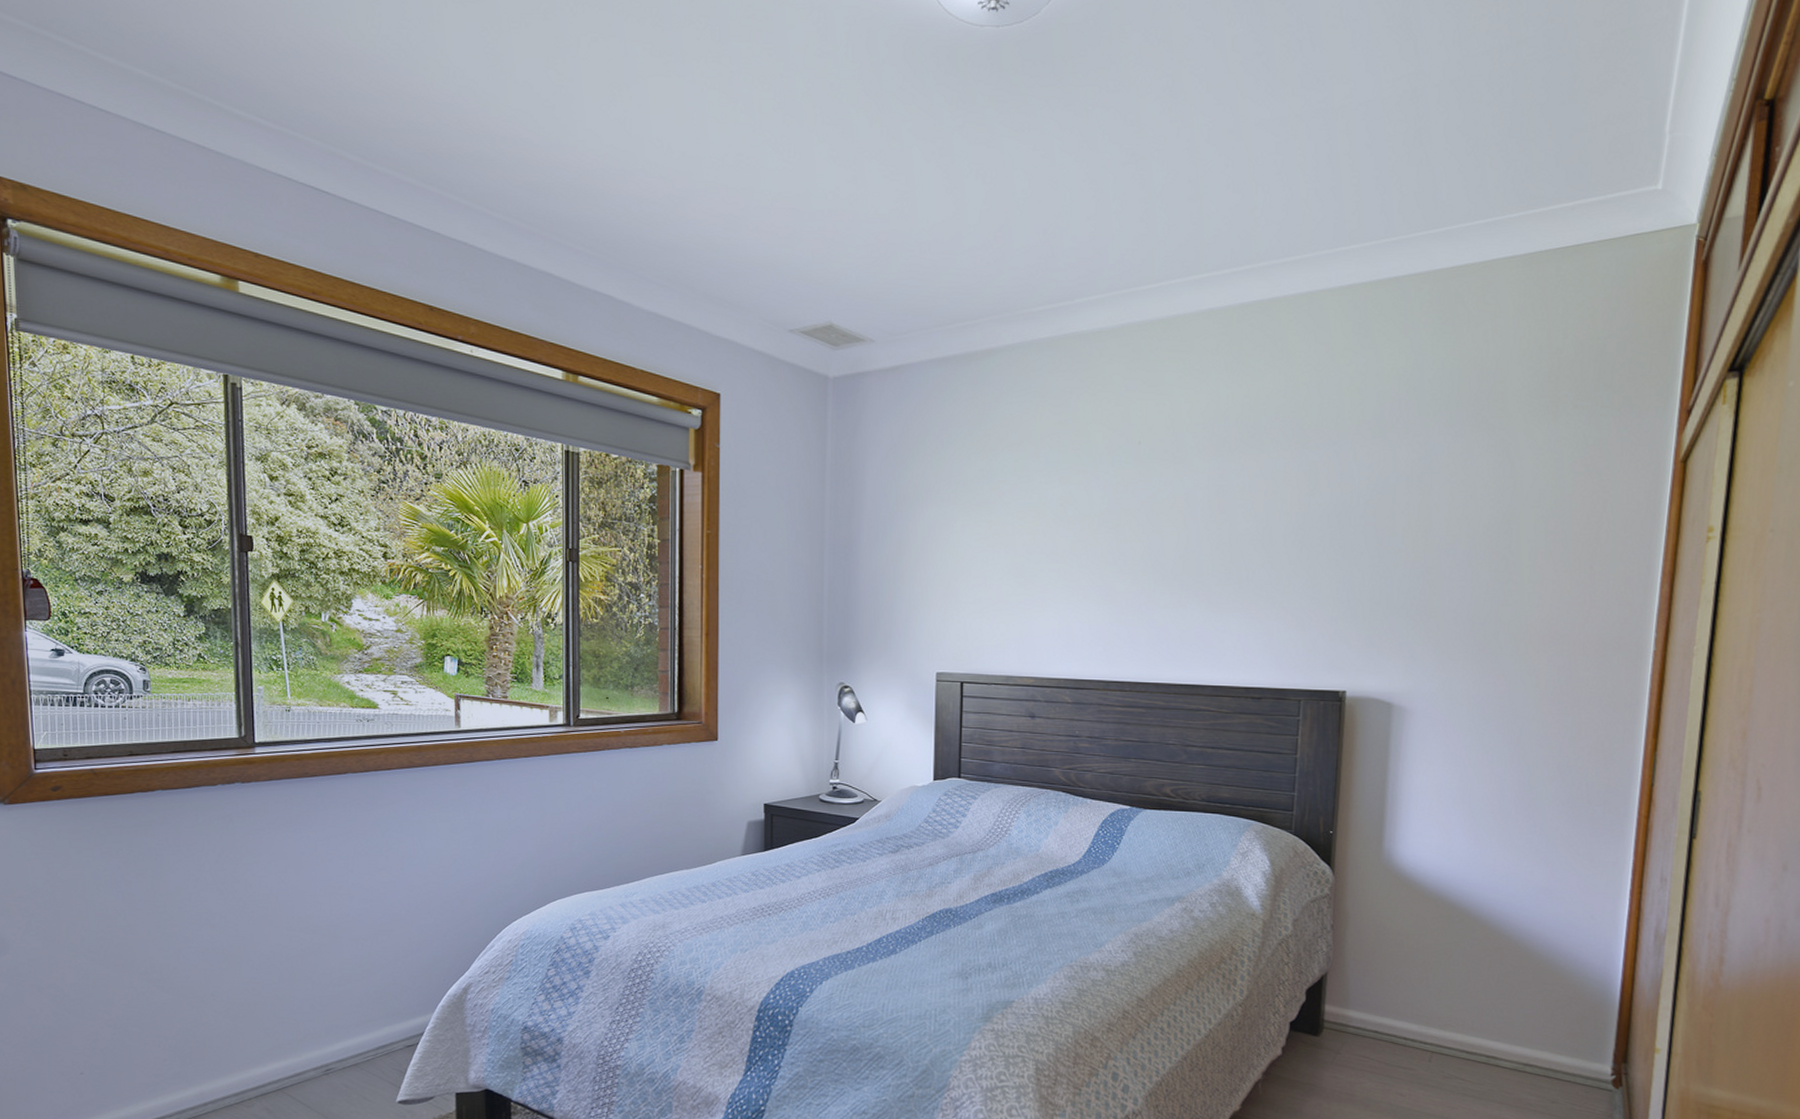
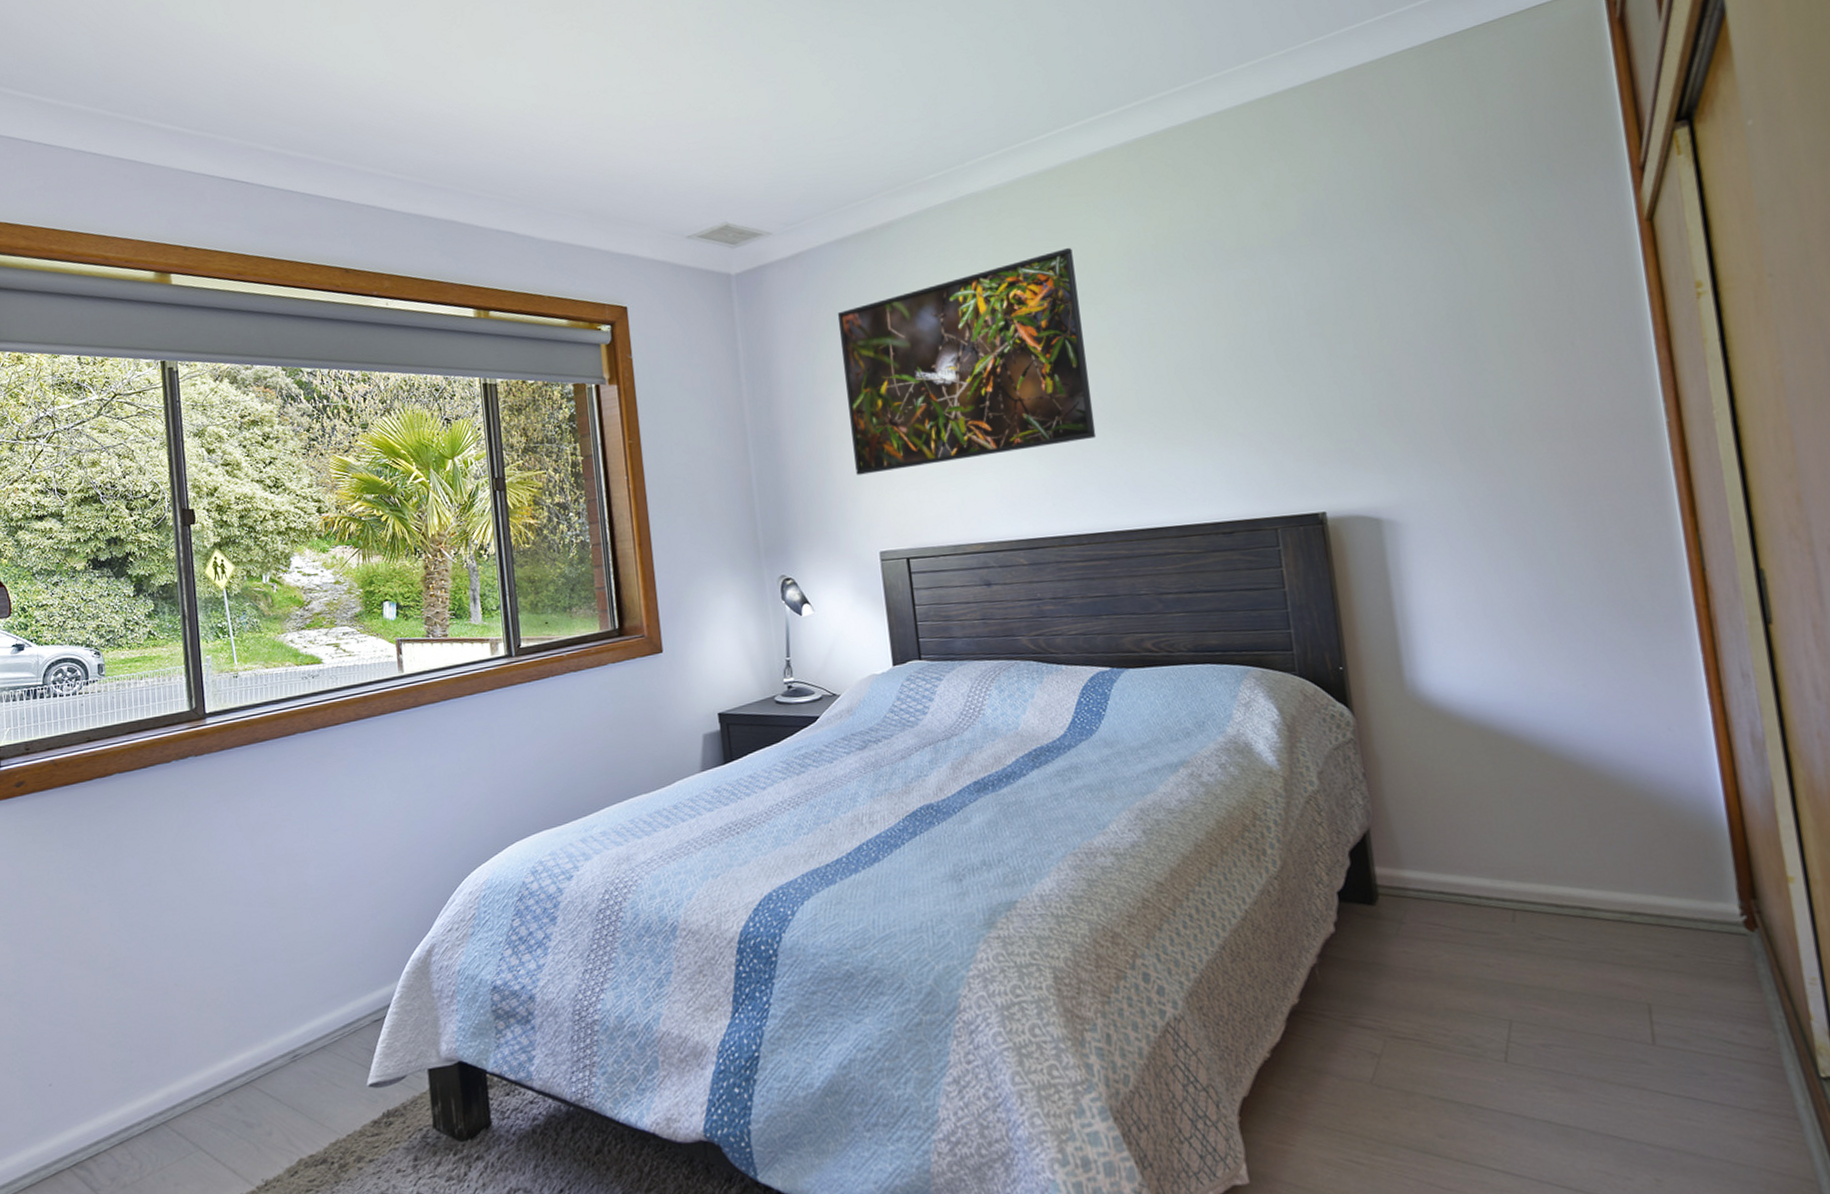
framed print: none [925,402,1162,597] -> present [837,247,1096,475]

